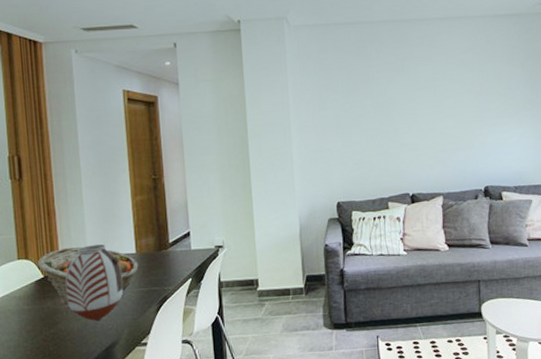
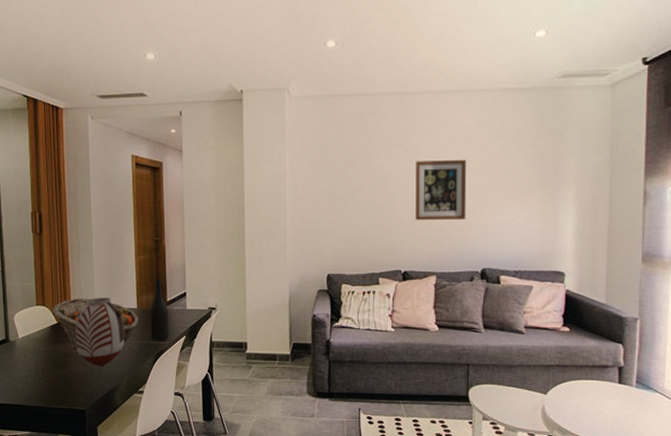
wine bottle: none [150,220,174,287] -> present [150,280,170,341]
wall art: none [416,82,467,144] -> present [415,159,467,221]

